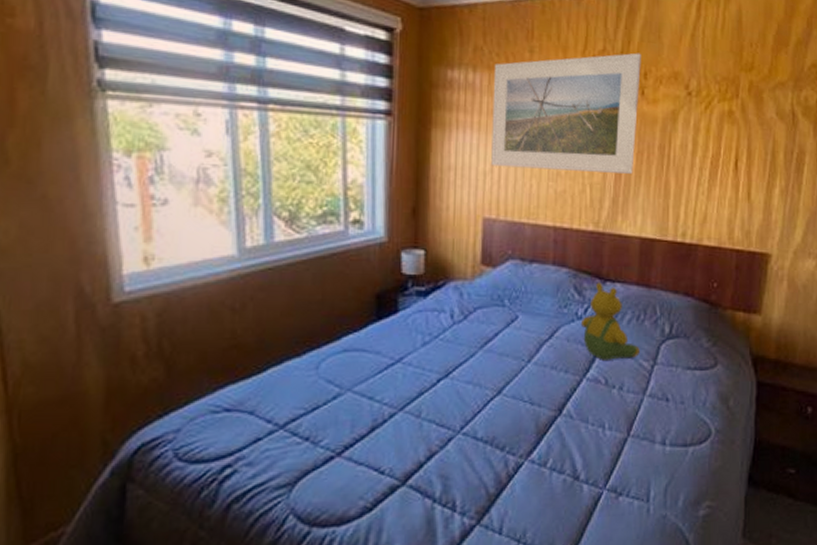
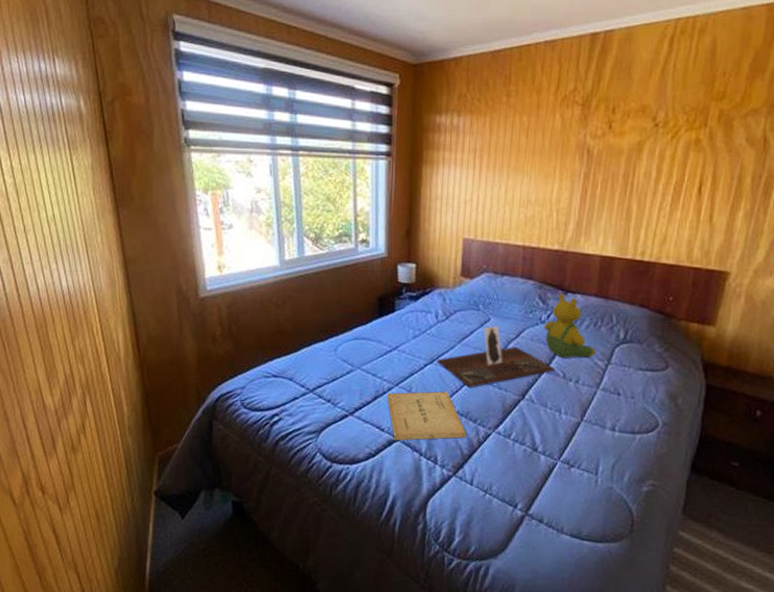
book: none [388,413,493,485] -> present [387,391,467,441]
decorative tray: none [454,325,596,406] -> present [437,325,556,388]
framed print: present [491,53,641,174] -> none [471,90,611,200]

